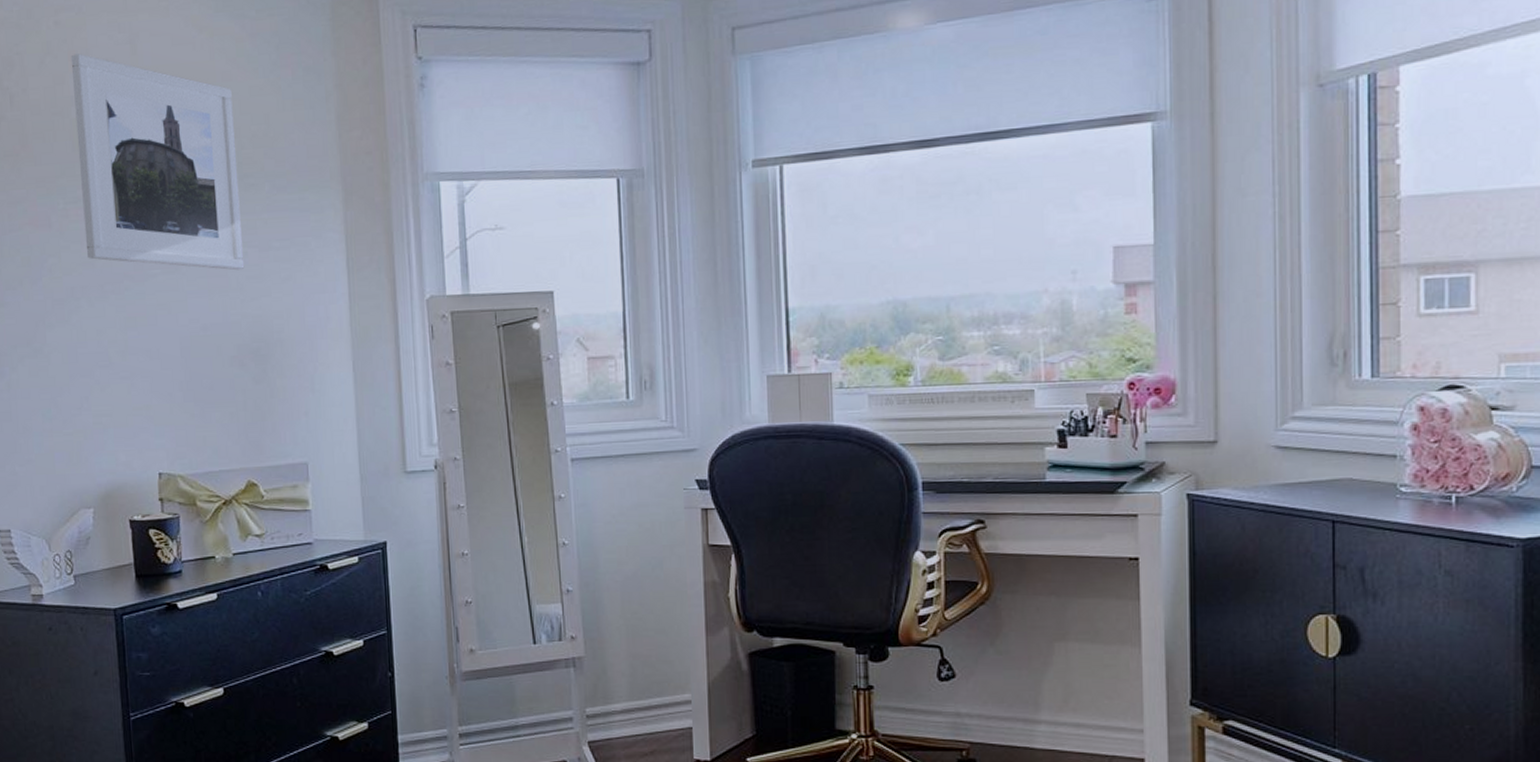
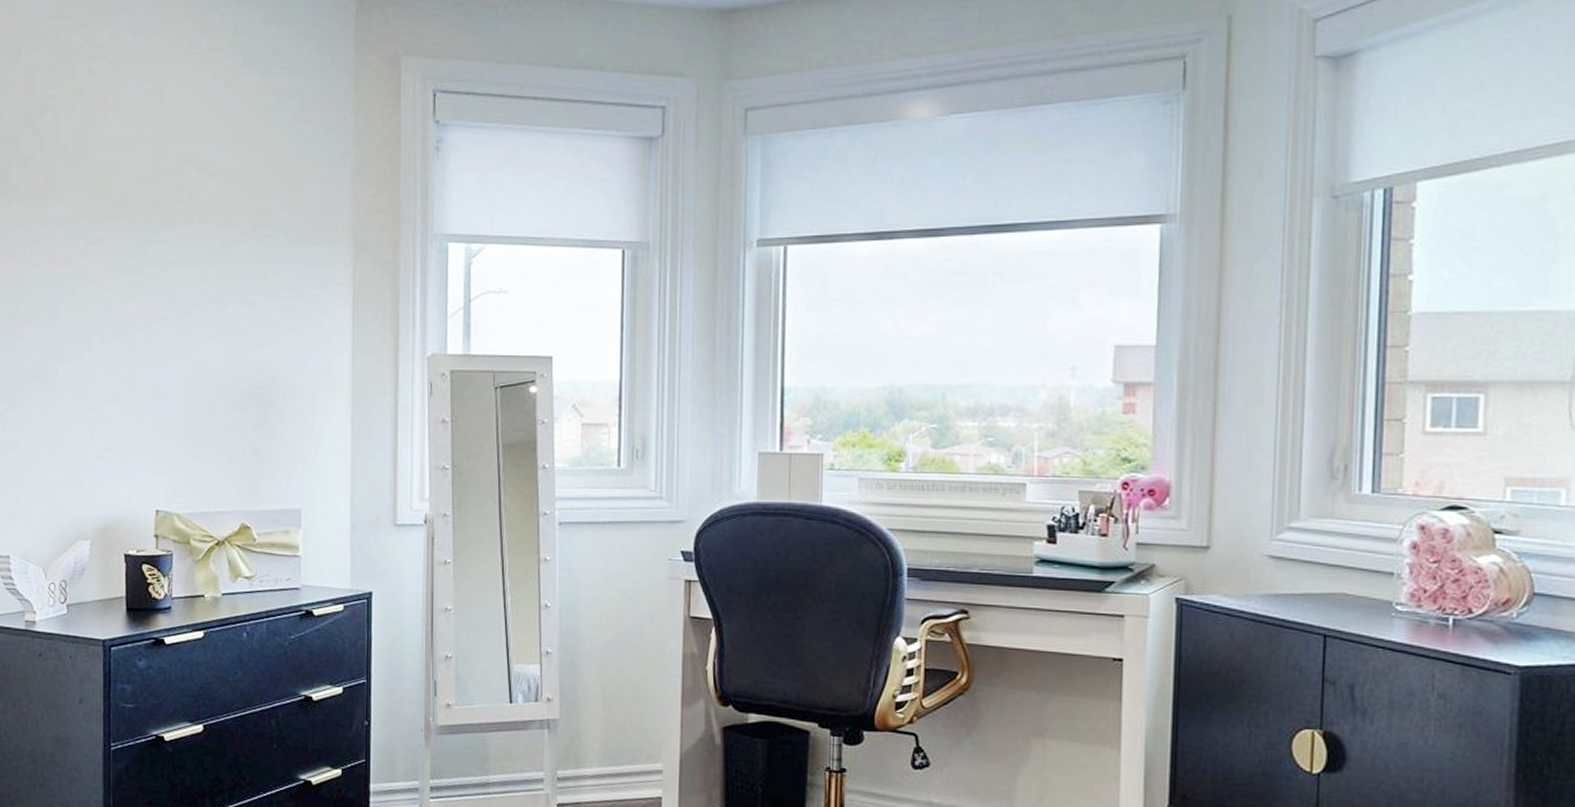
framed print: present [70,53,245,271] -> none [101,100,254,318]

